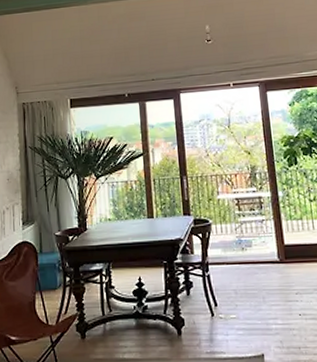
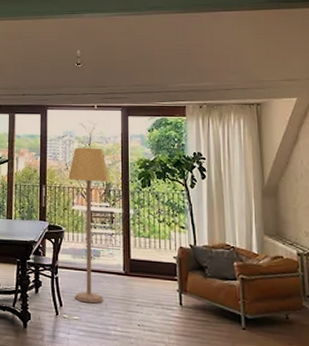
lamp: none [209,129,260,299] -> present [68,147,109,304]

